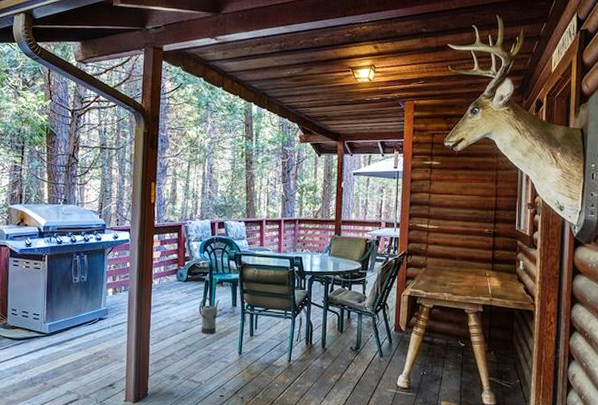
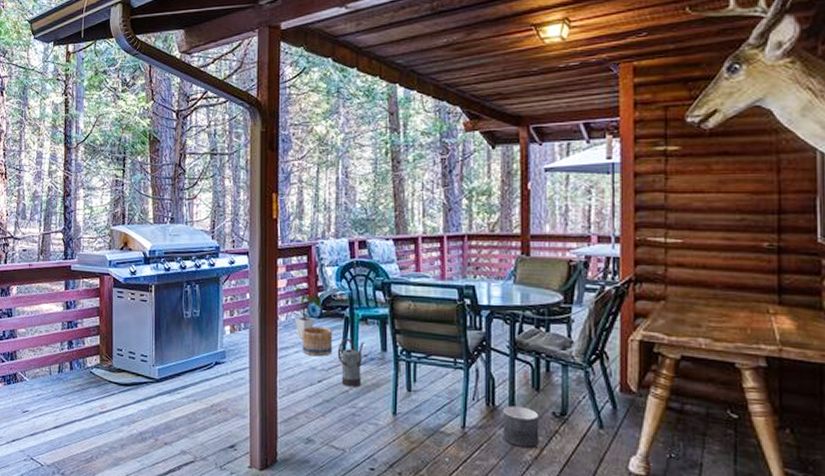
house plant: none [159,257,189,298] -> present [286,287,324,339]
basket: none [171,288,196,312] -> present [302,326,333,357]
planter: none [316,344,342,374] -> present [502,405,539,449]

